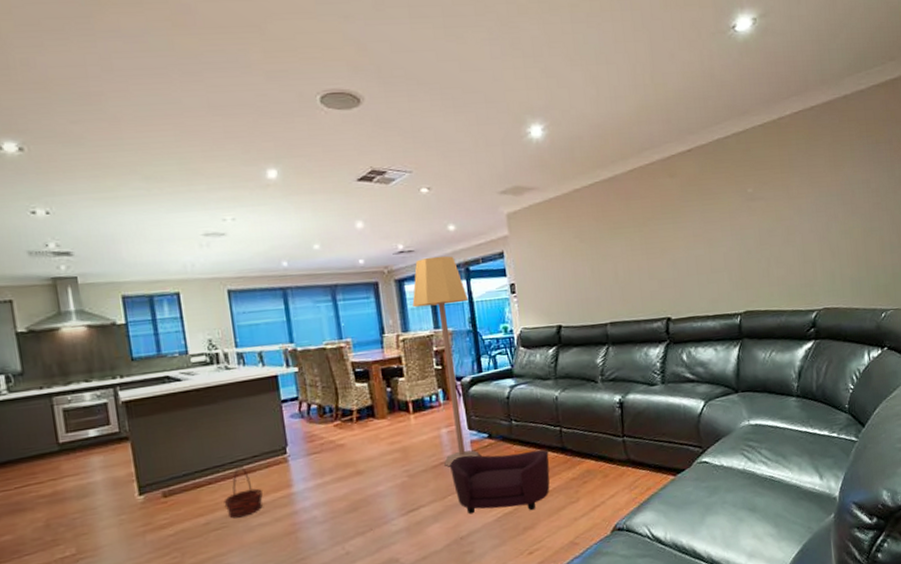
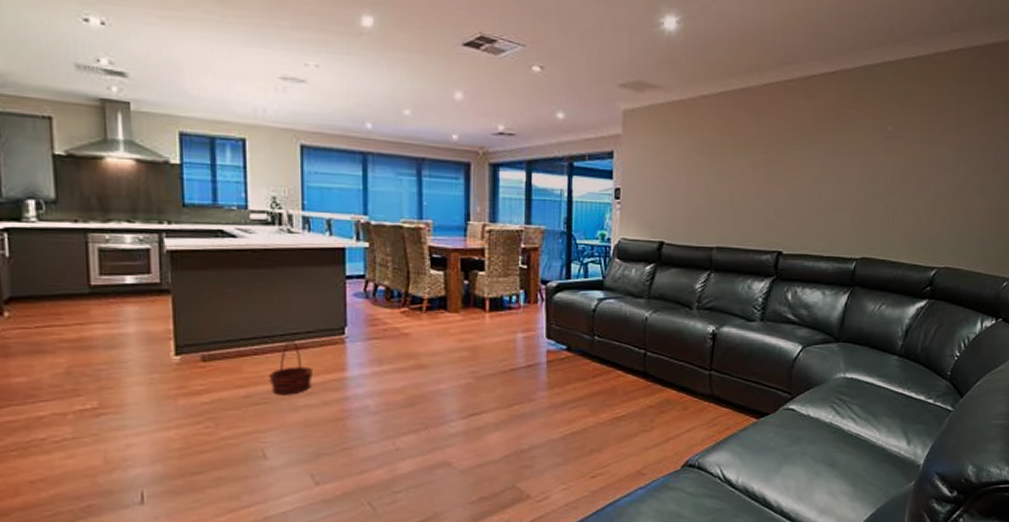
lamp: present [412,255,481,467] -> none [505,144,567,375]
dog bed: present [450,449,550,515] -> none [521,365,629,433]

